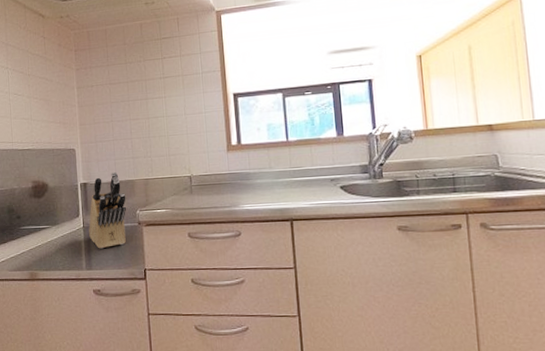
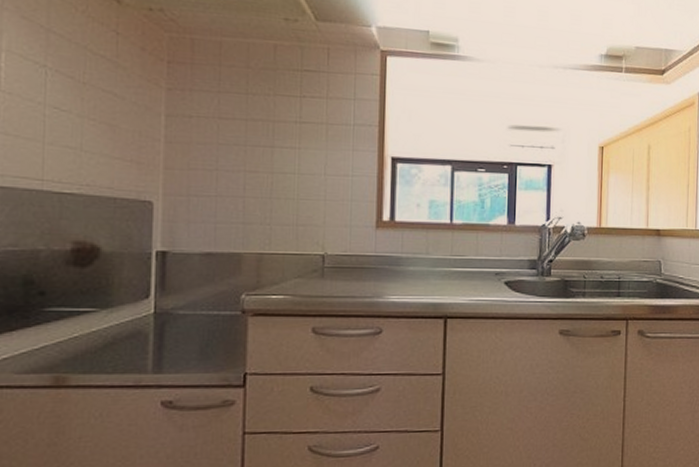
knife block: present [89,171,127,249] -> none [163,239,227,345]

